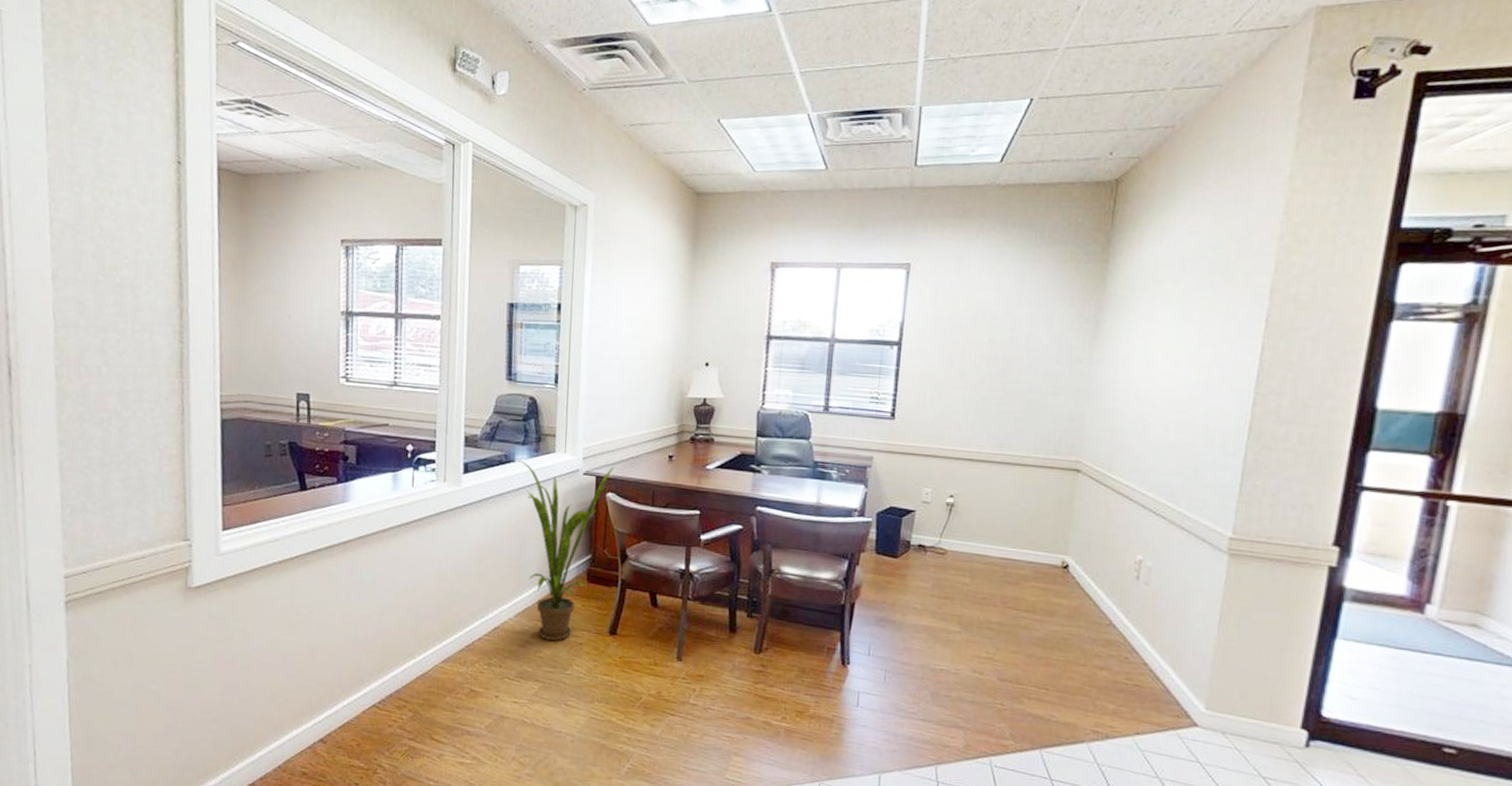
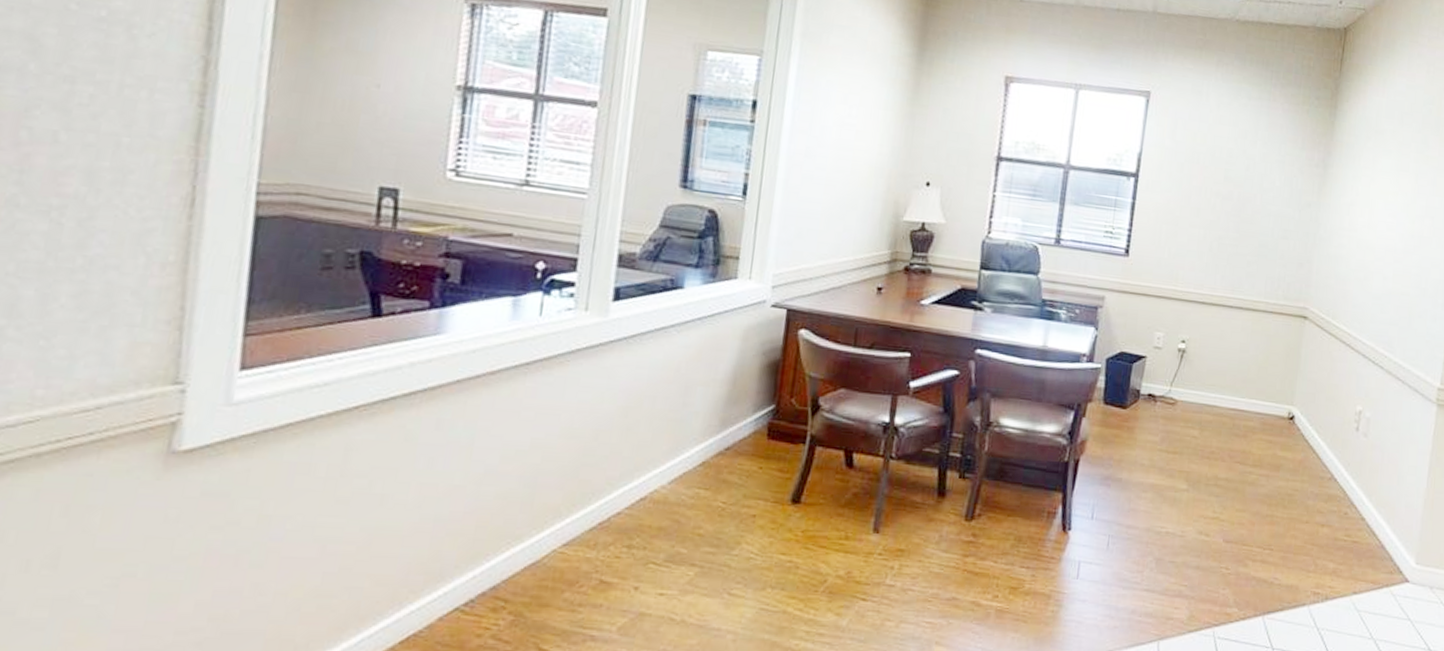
house plant: present [515,458,615,641] -> none [685,284,811,513]

